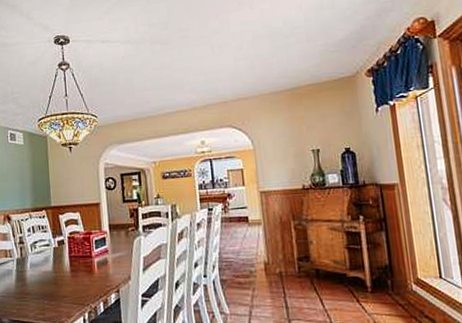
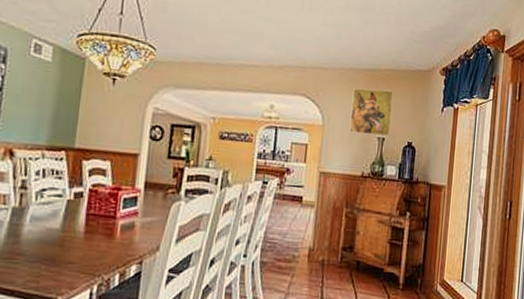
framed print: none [276,103,325,151] -> present [349,87,394,137]

